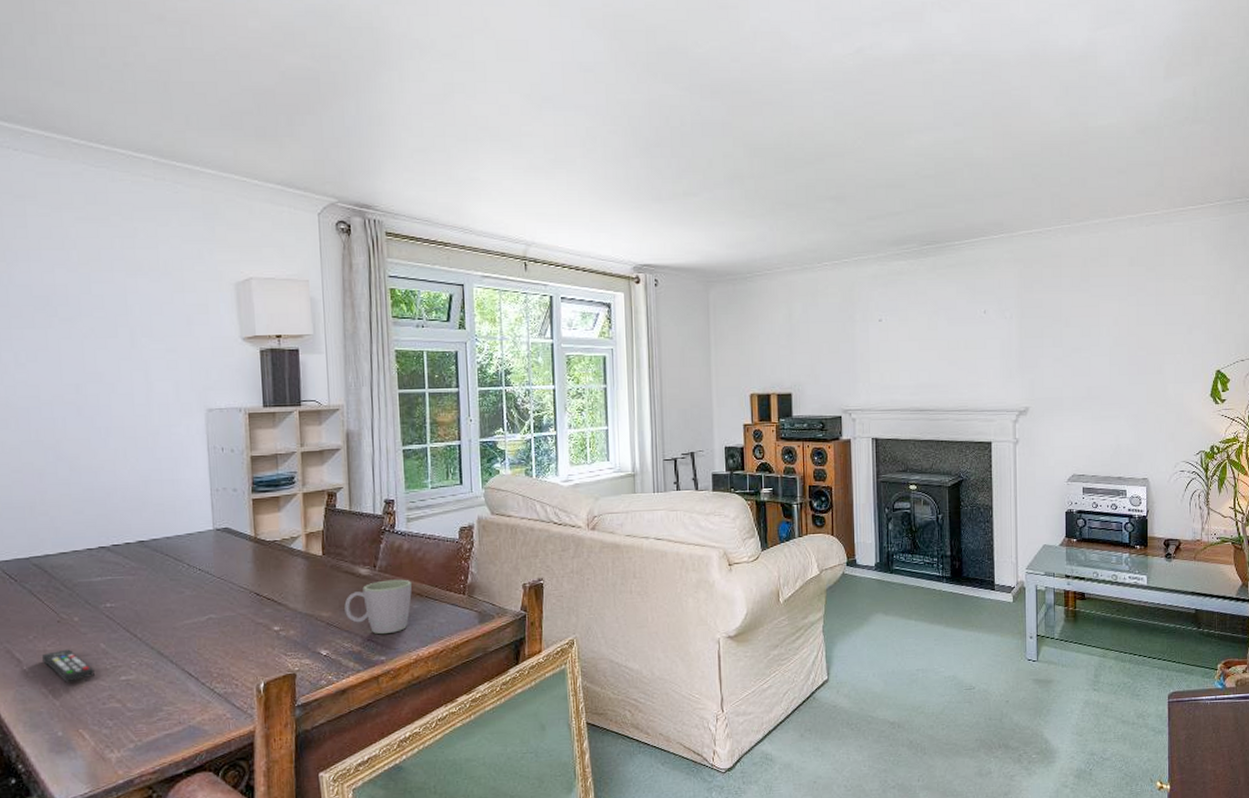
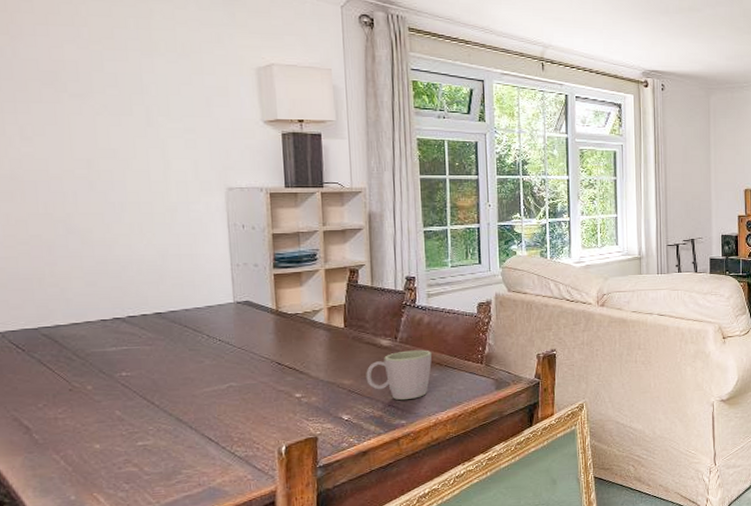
remote control: present [42,649,95,683] -> none [53,416,110,449]

